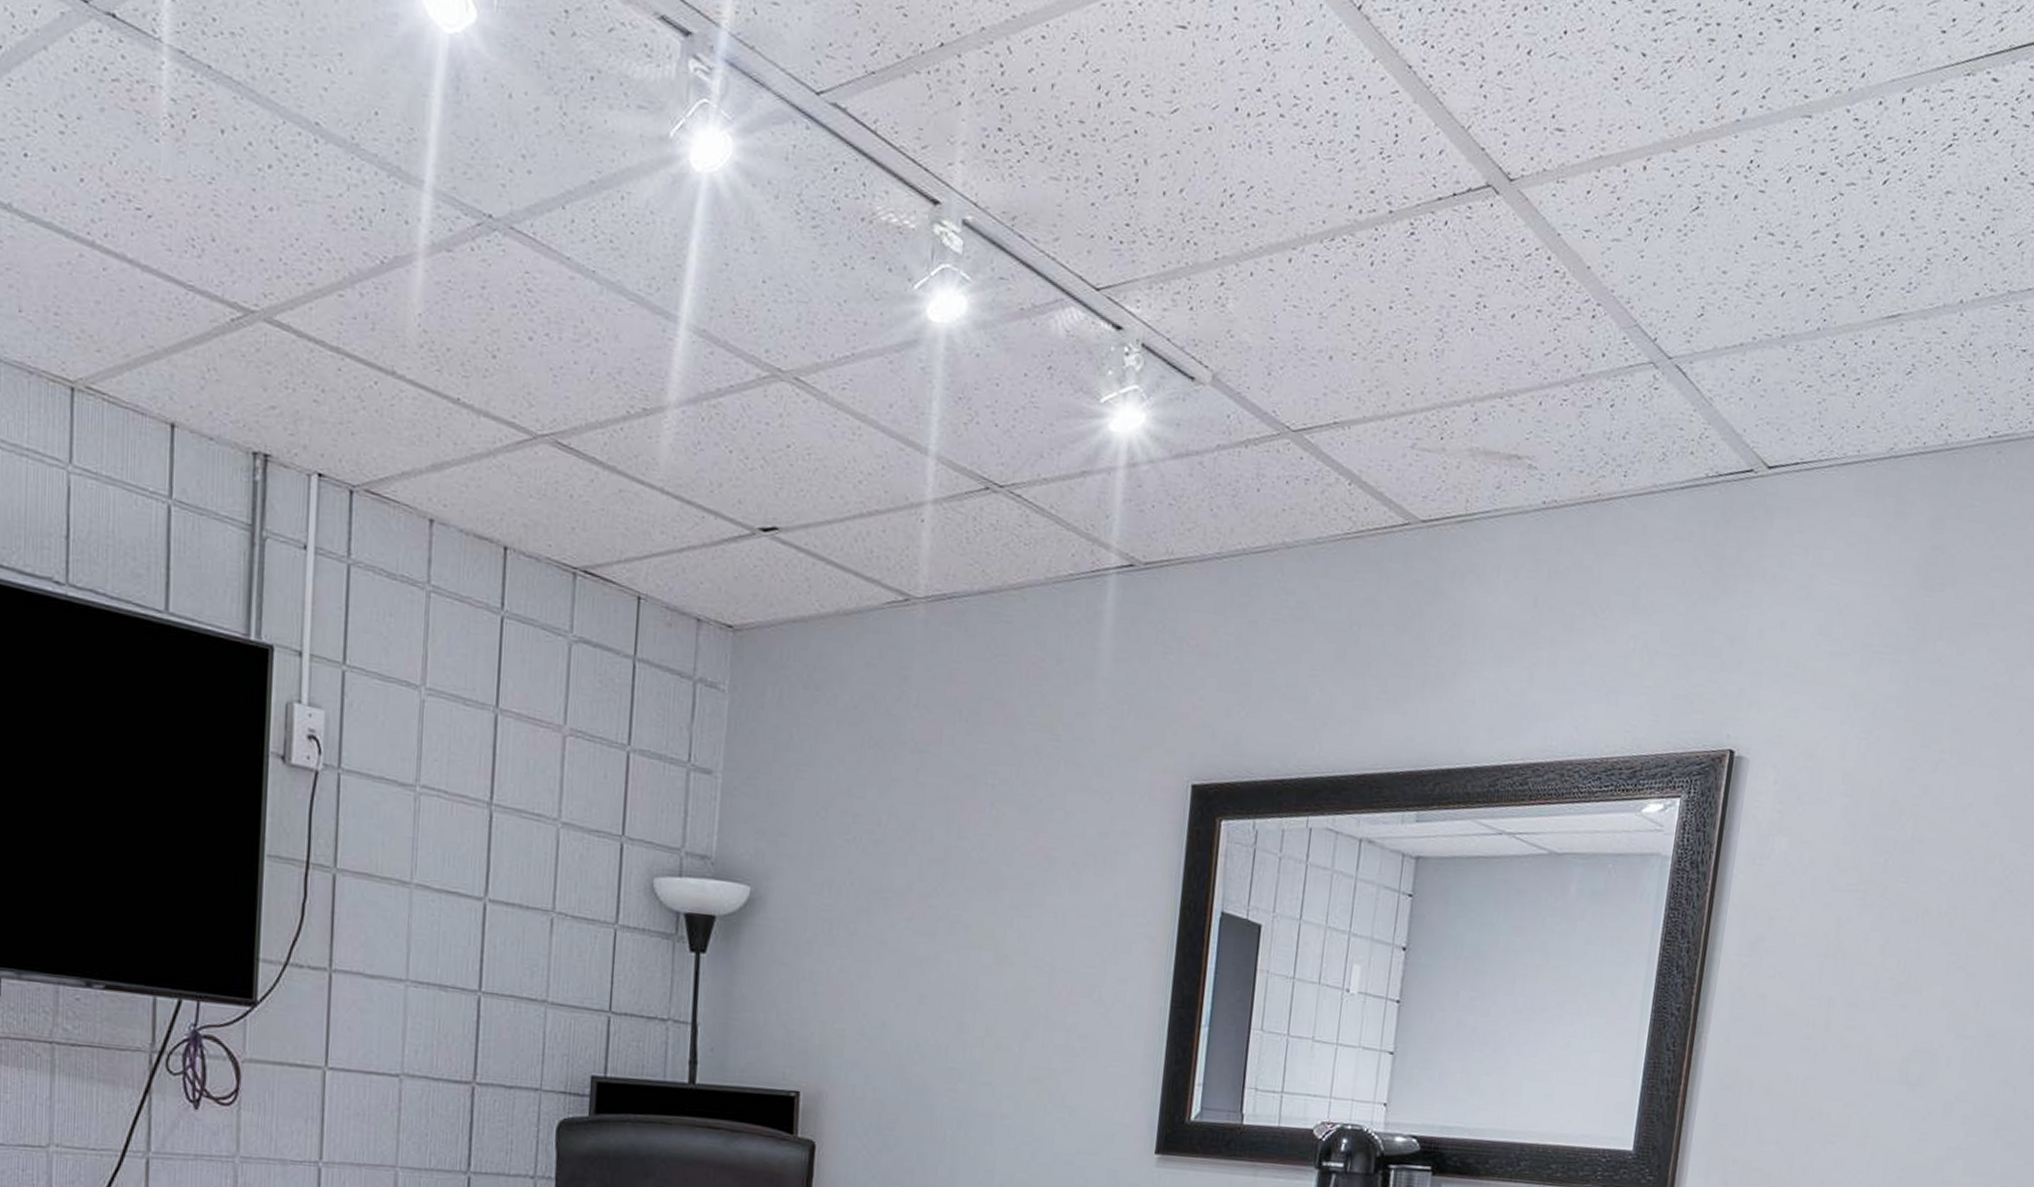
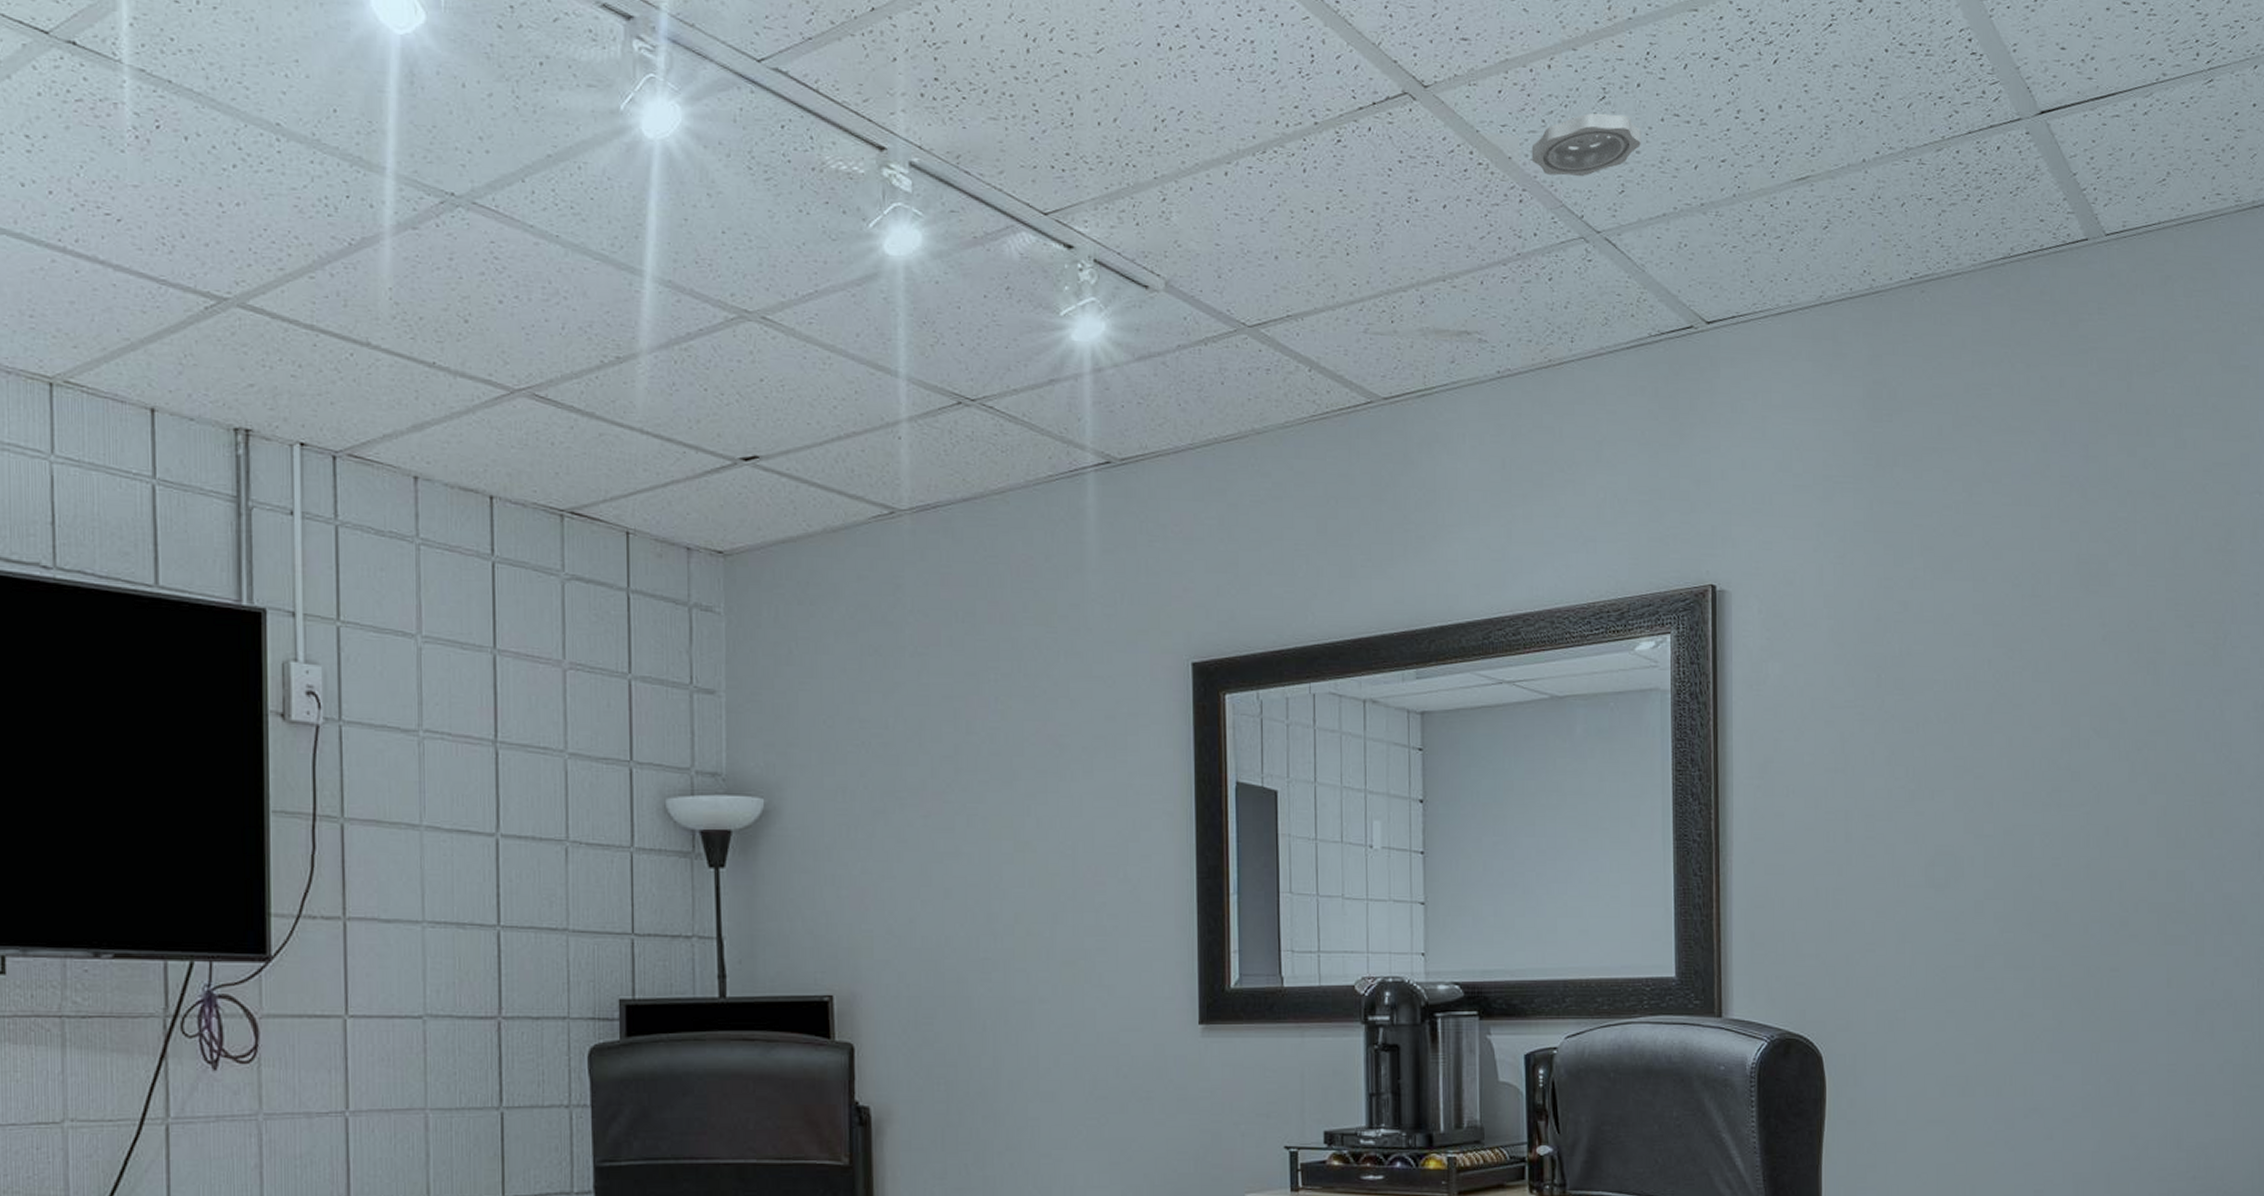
smoke detector: none [1611,224,1731,295] -> present [1531,113,1641,177]

